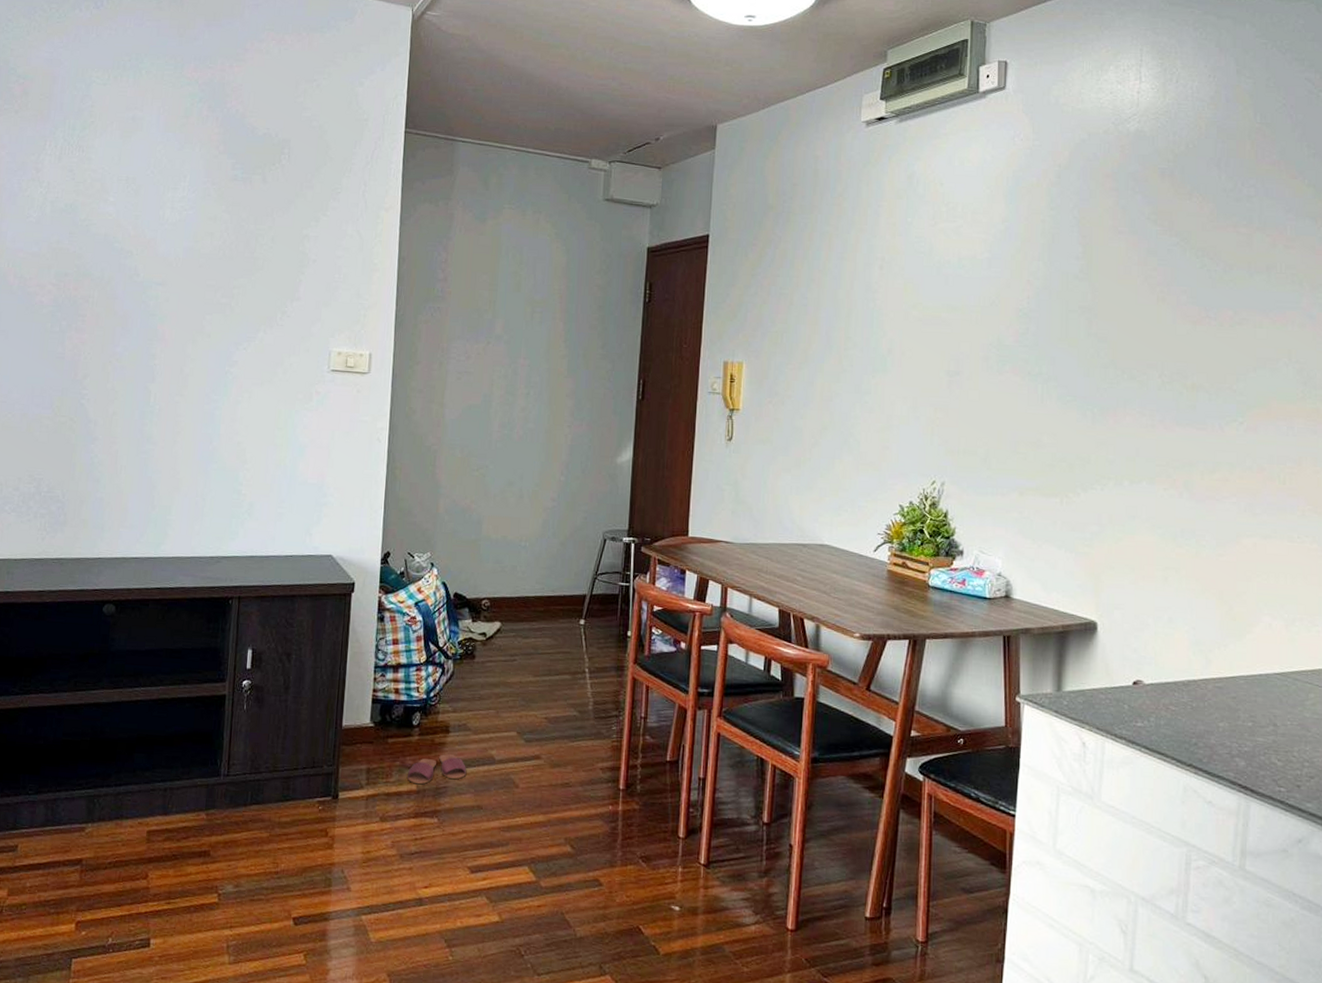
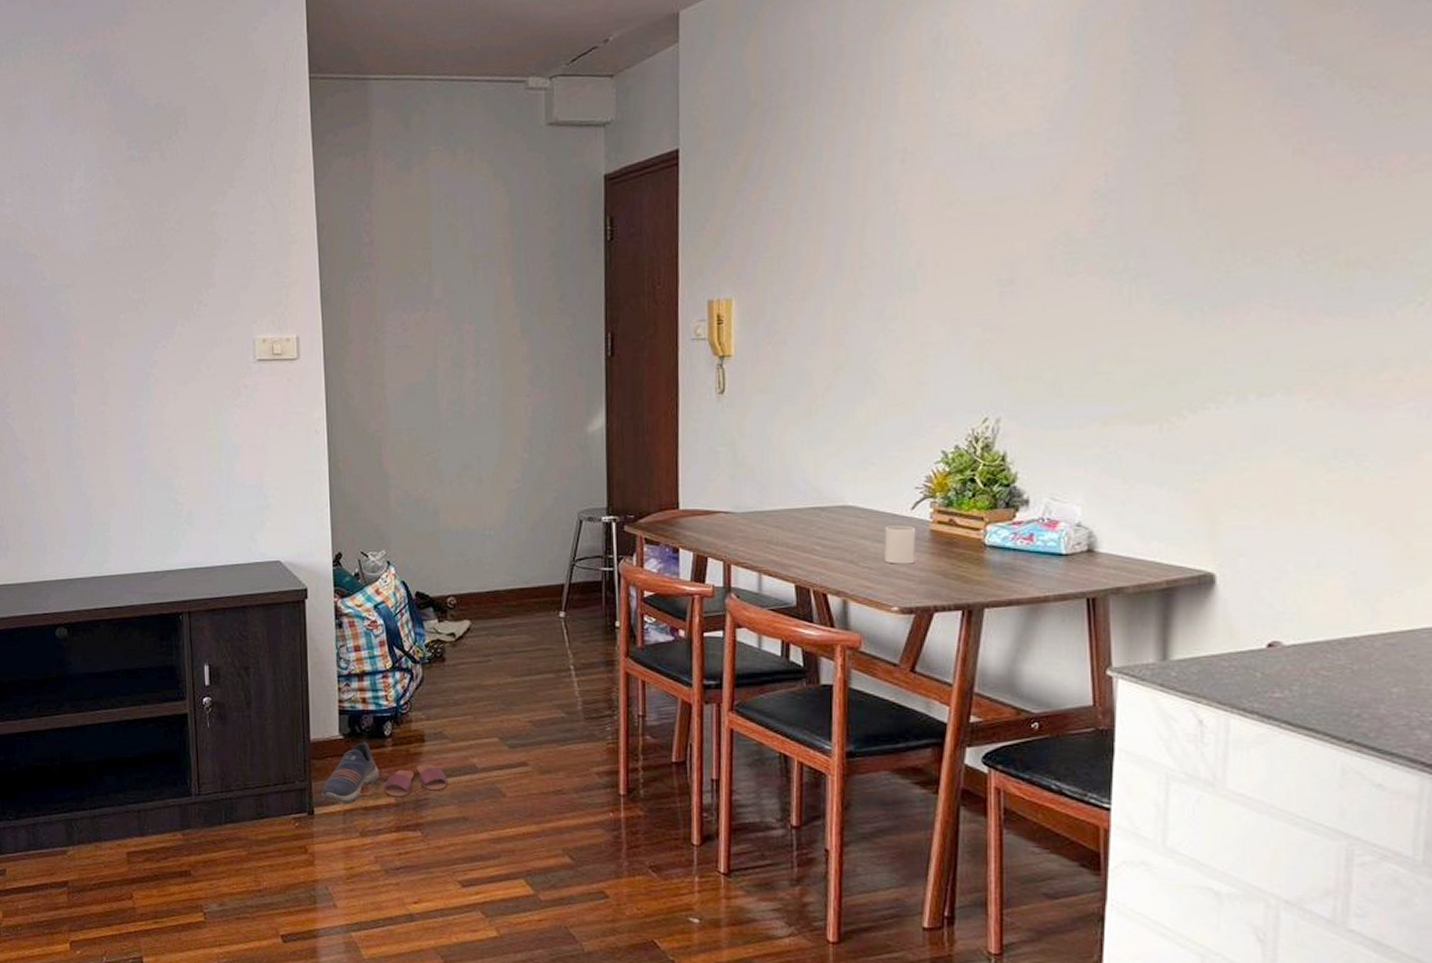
shoe: none [346,730,404,789] -> present [321,742,379,803]
cup: none [850,564,877,598] -> present [883,525,916,564]

